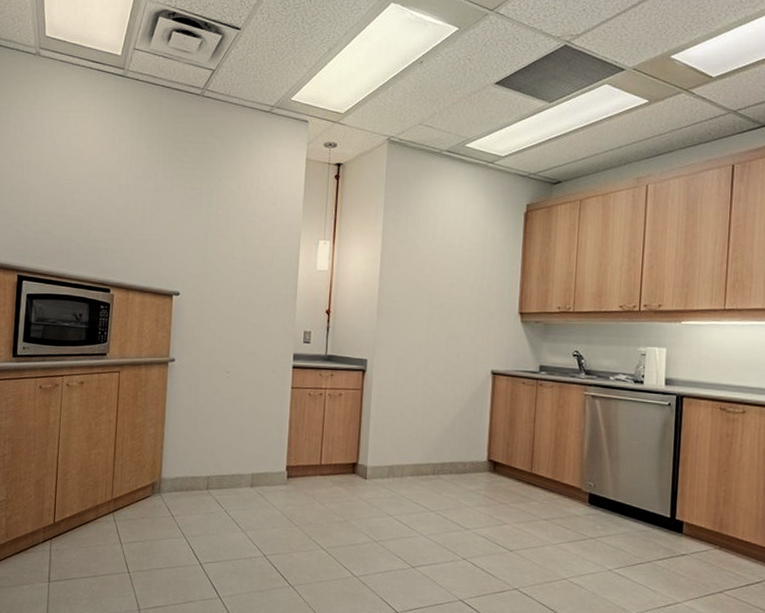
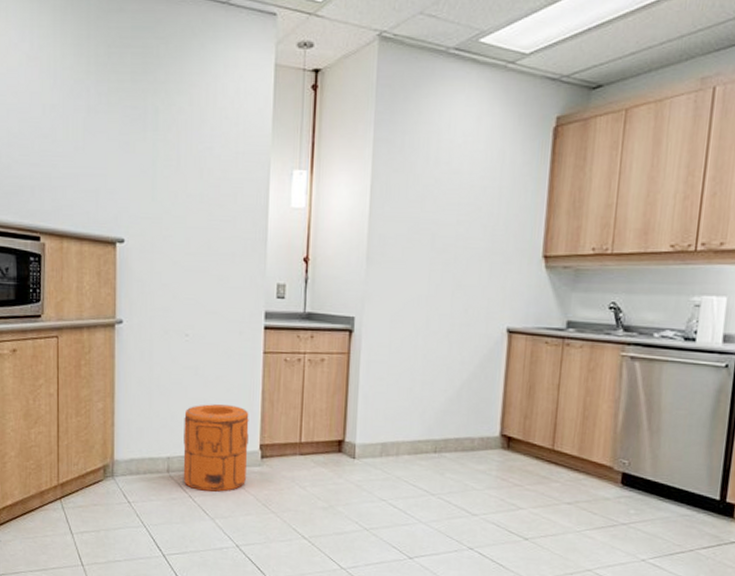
trash can: none [220,430,278,507] -> present [183,404,249,492]

